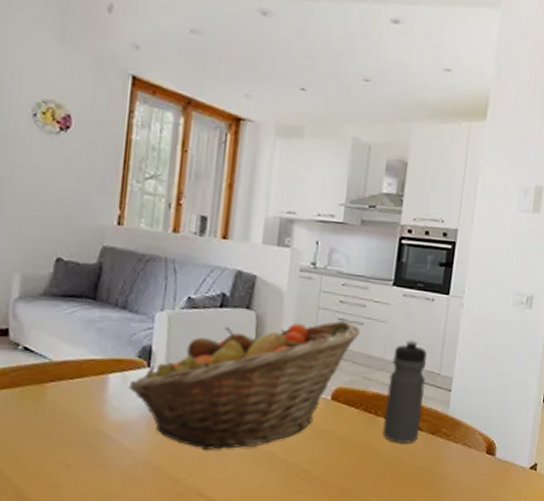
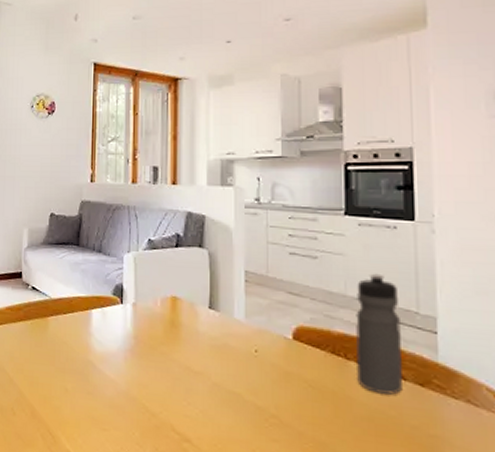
fruit basket: present [128,320,360,451] -> none [107,254,314,387]

